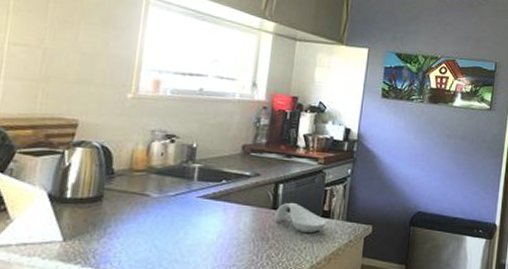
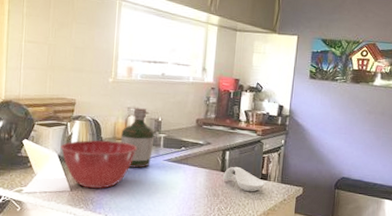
mixing bowl: none [52,172,161,237] -> present [60,140,137,189]
bottle: none [139,131,187,208] -> present [121,108,155,168]

